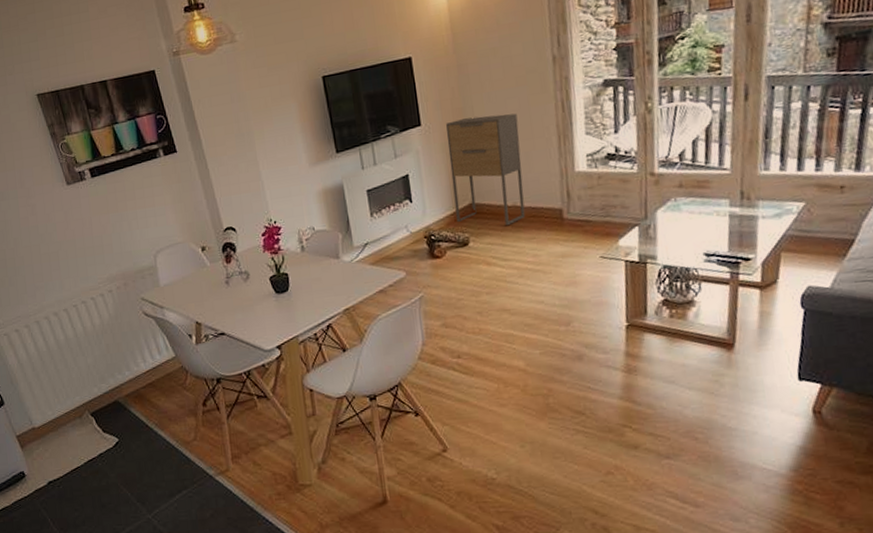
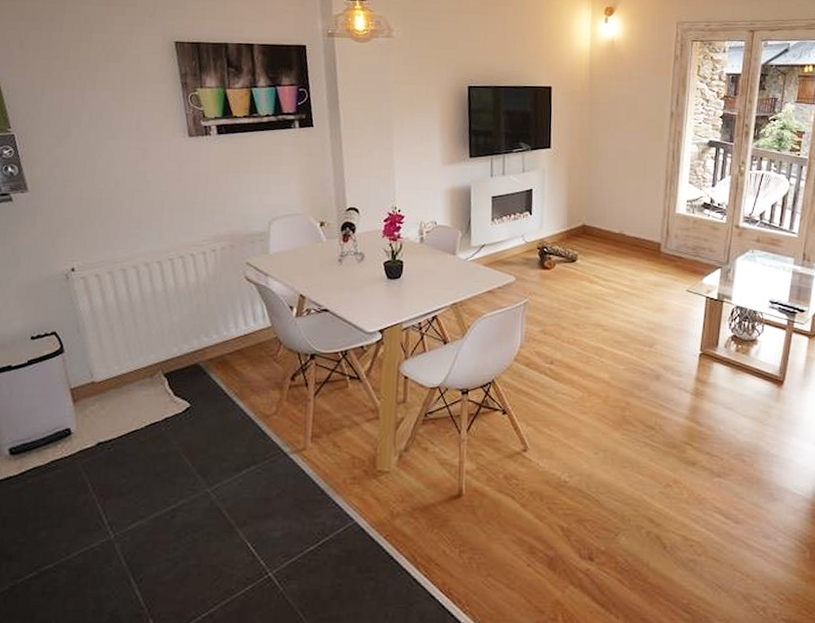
cabinet: present [446,113,526,226] -> none [569,149,634,251]

